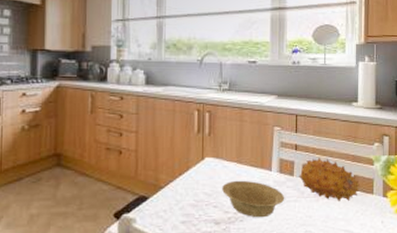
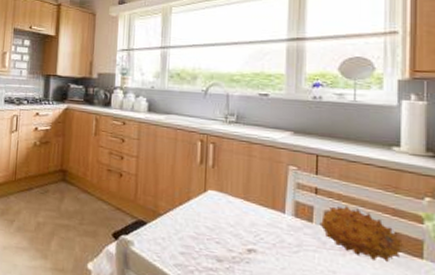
bowl: present [222,180,285,218] -> none [226,218,302,264]

